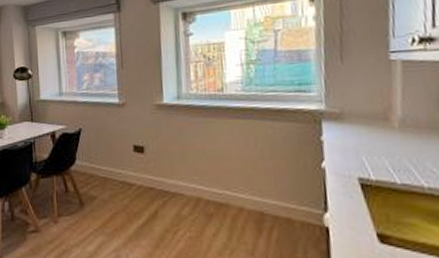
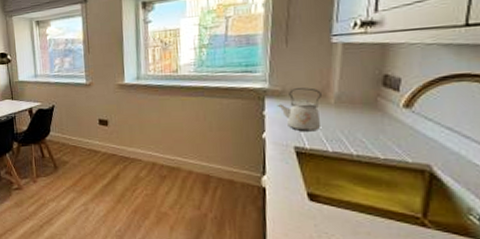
kettle: none [335,109,385,161] -> present [277,87,322,132]

